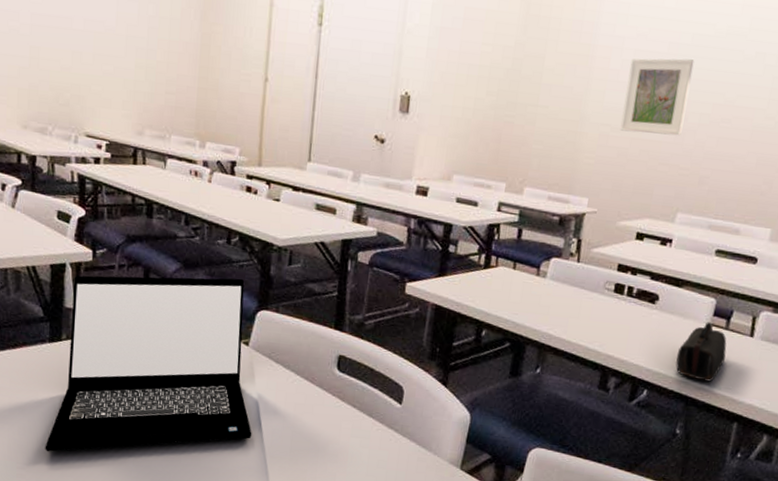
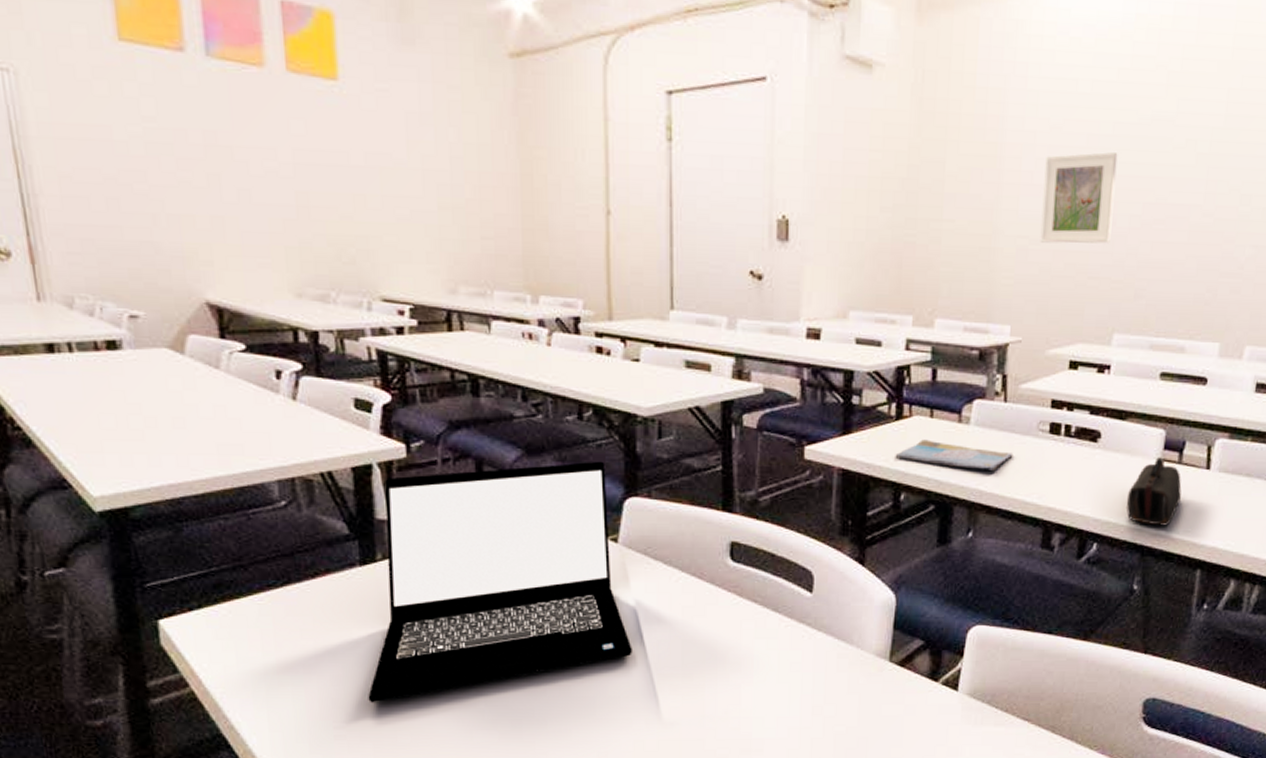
book: none [480,287,581,319] -> present [895,439,1014,470]

